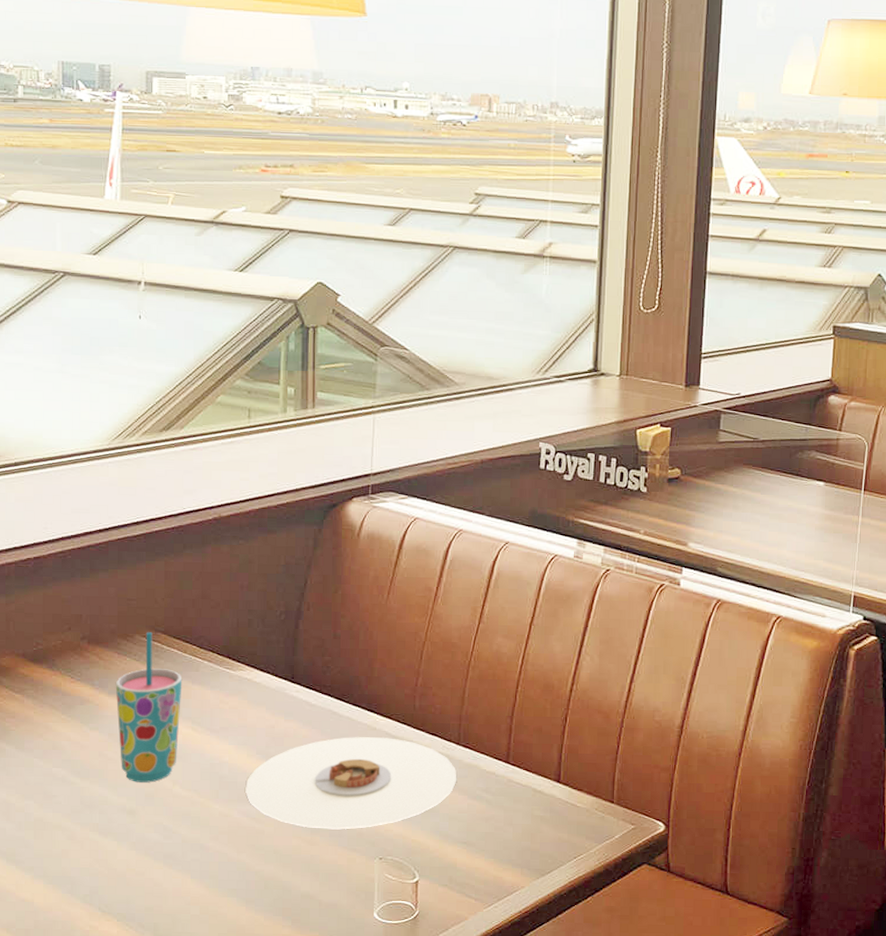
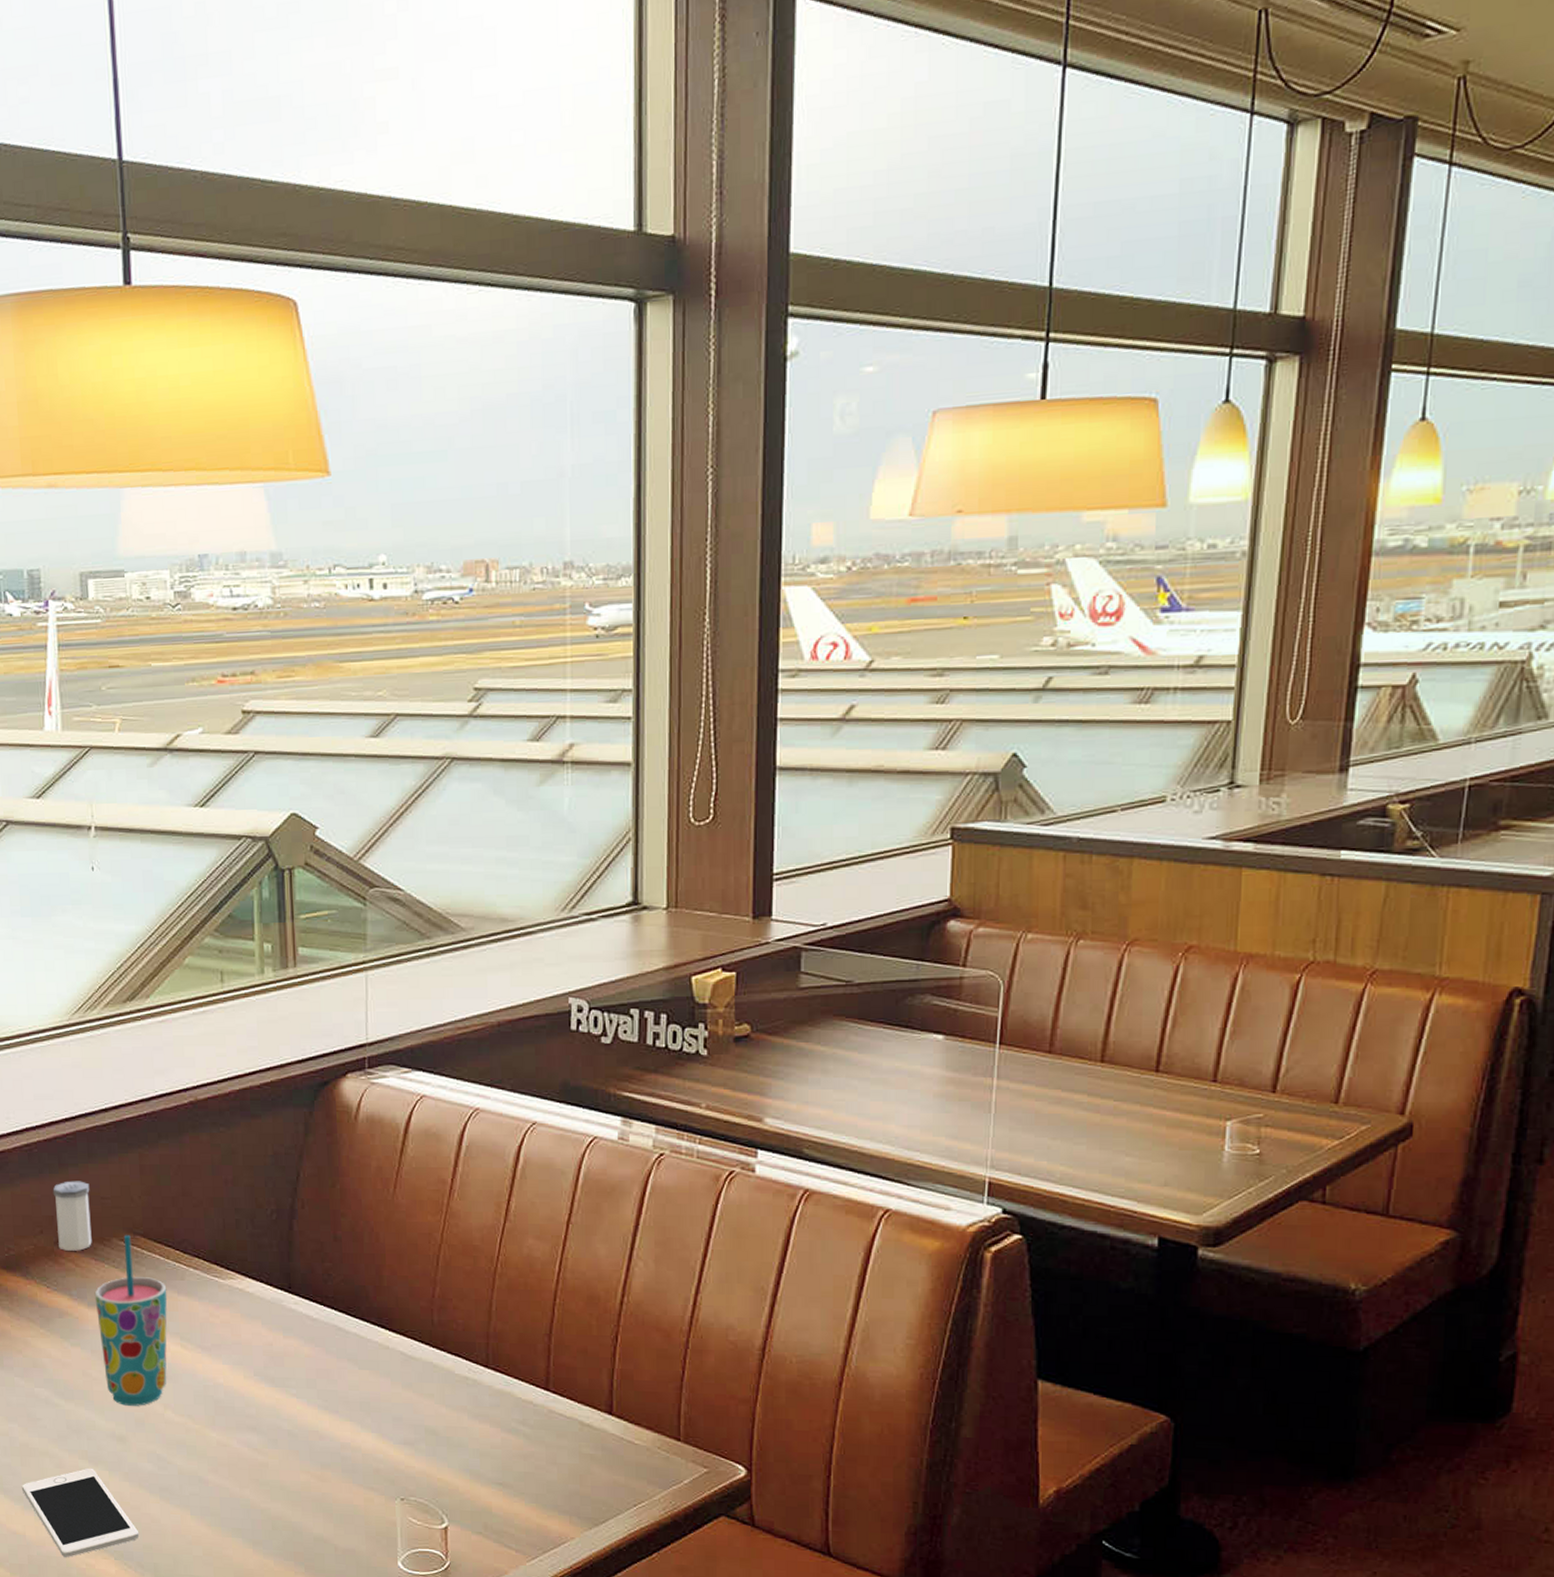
cell phone: none [33,839,141,921] -> present [21,1468,138,1557]
salt shaker: none [83,584,118,646] -> present [52,1181,92,1251]
plate: present [245,736,457,830] -> none [244,1356,488,1465]

